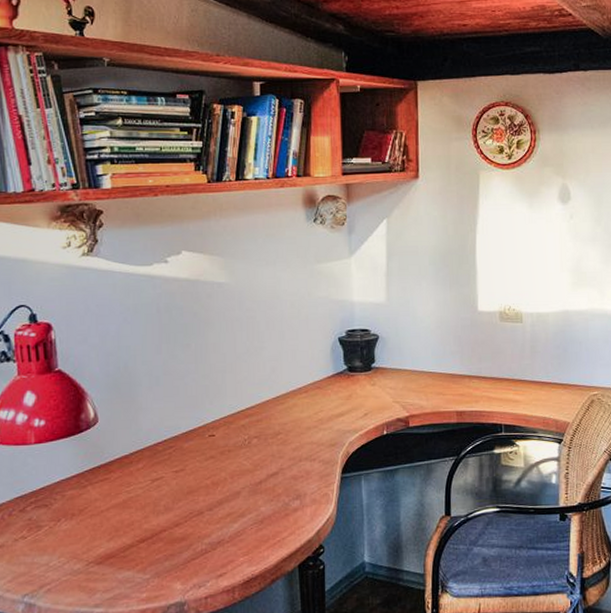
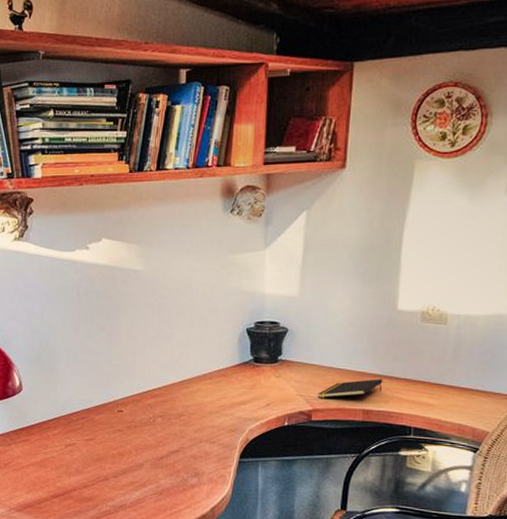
notepad: none [414,379,472,403] -> present [318,379,383,398]

